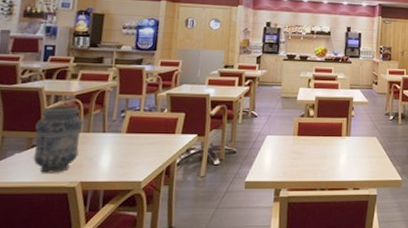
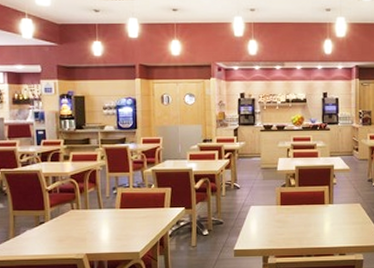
vase: present [33,105,83,173] -> none [40,185,81,247]

